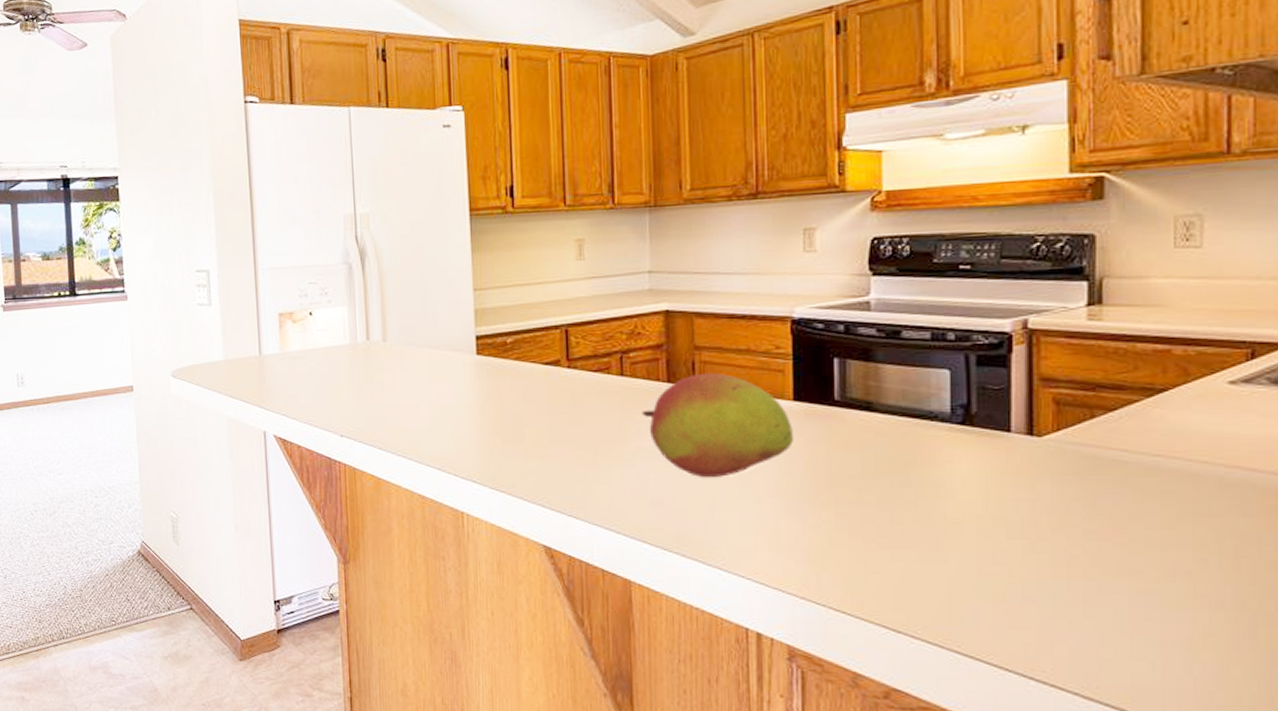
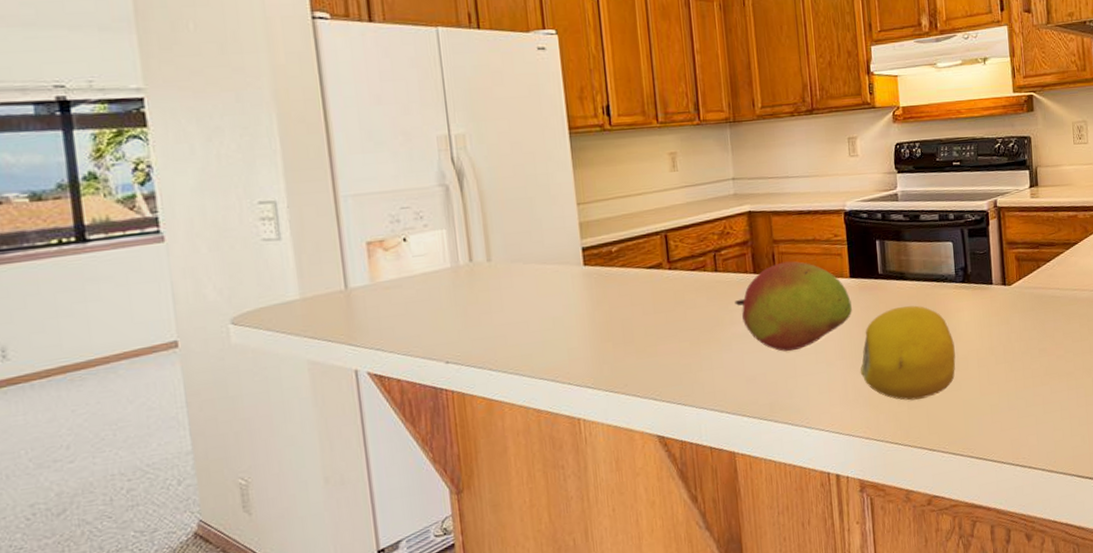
fruit: none [798,444,942,564] -> present [860,305,956,401]

